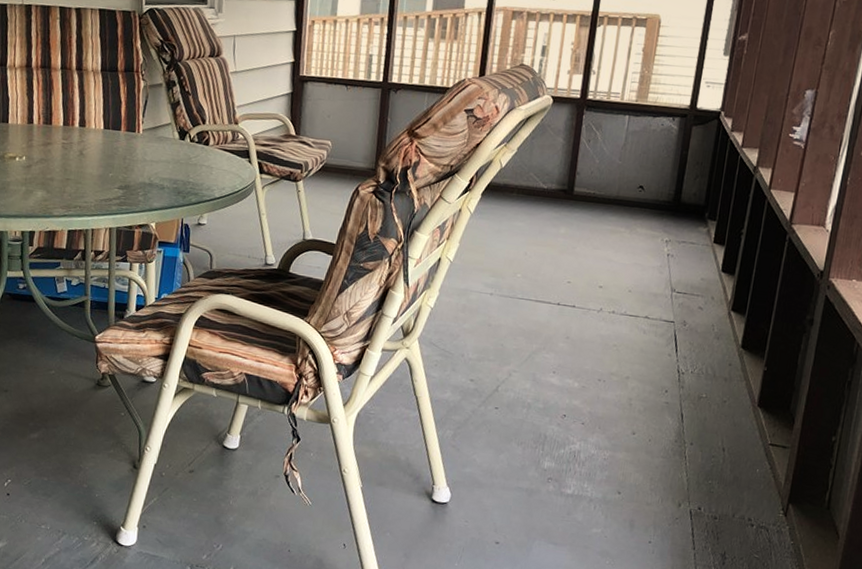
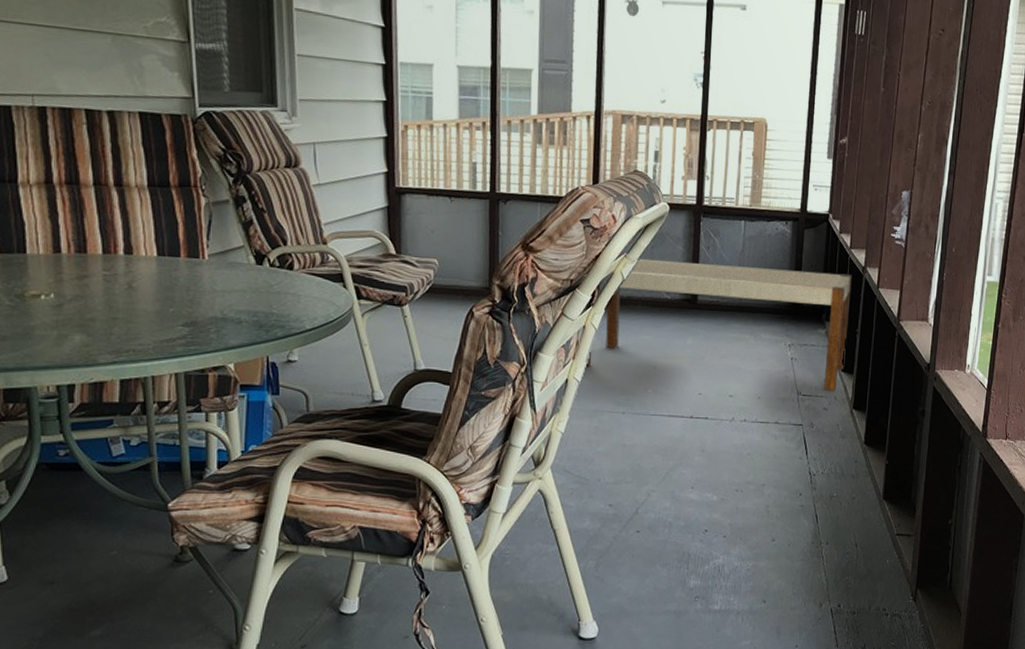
bench: none [459,147,742,291] -> present [586,258,852,391]

